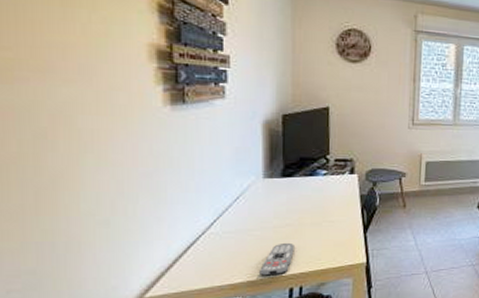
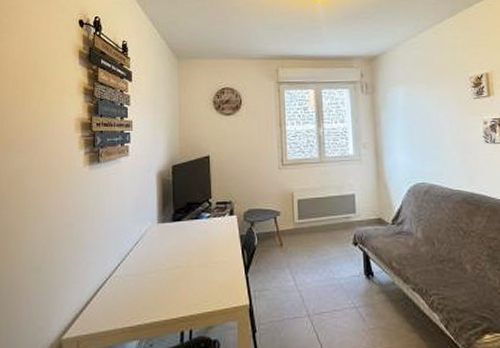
remote control: present [260,242,294,276] -> none [155,284,184,319]

